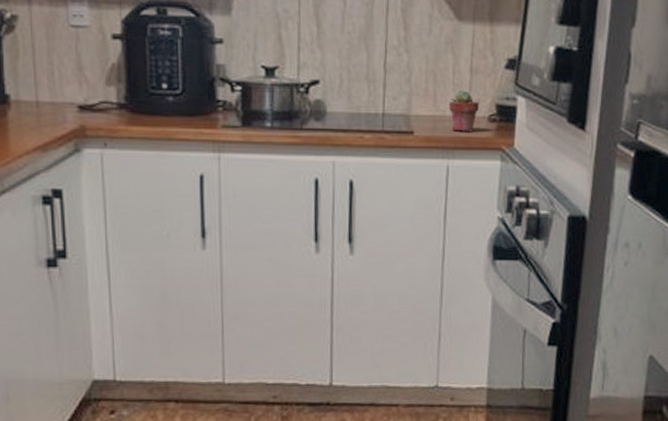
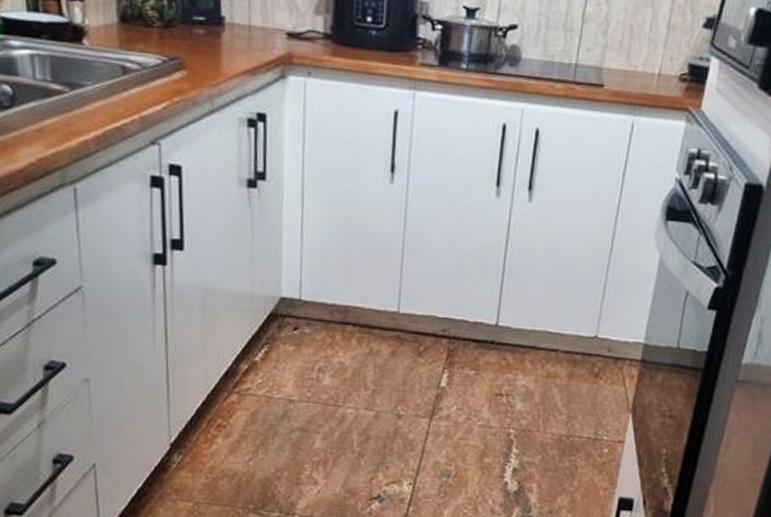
potted succulent: present [449,90,480,132] -> none [641,46,673,90]

